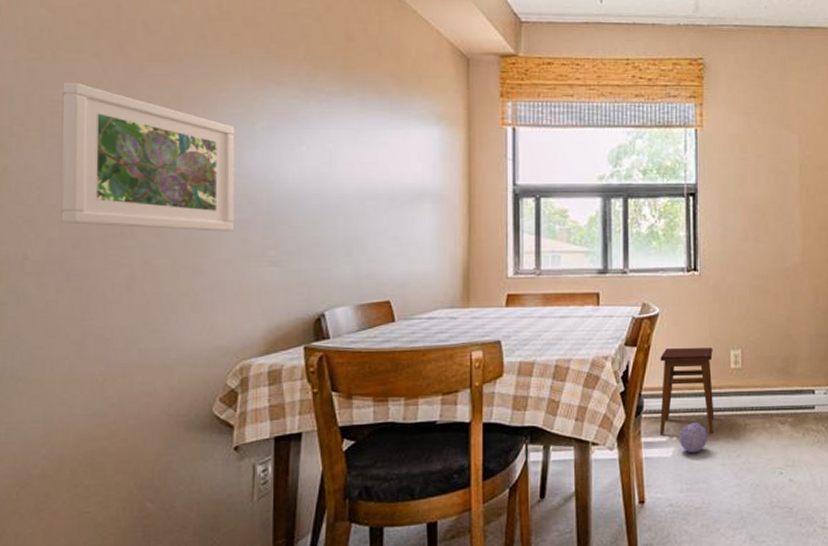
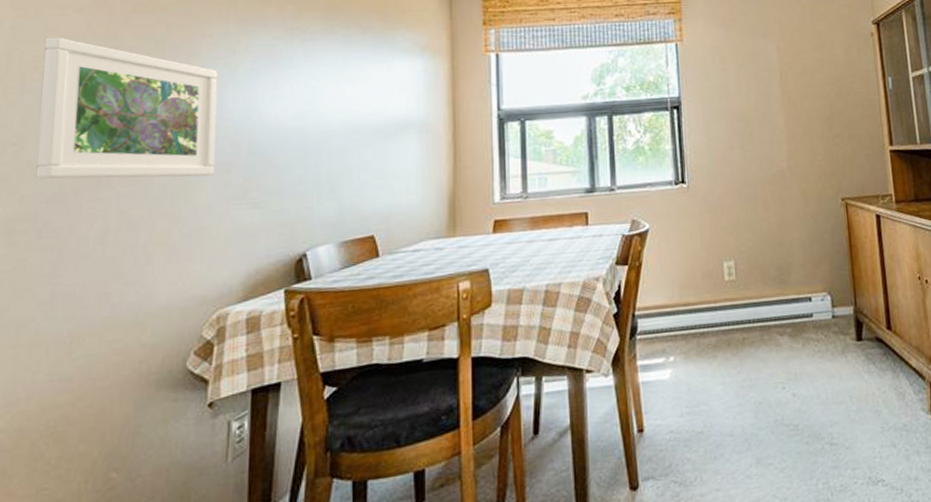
stool: present [660,348,715,434] -> none [652,261,711,356]
decorative ball: present [679,423,708,453] -> none [675,340,706,373]

